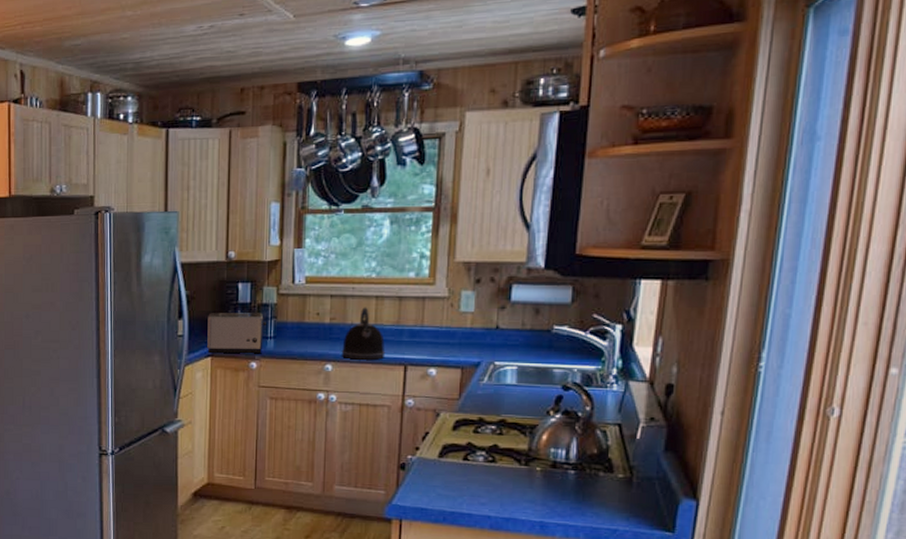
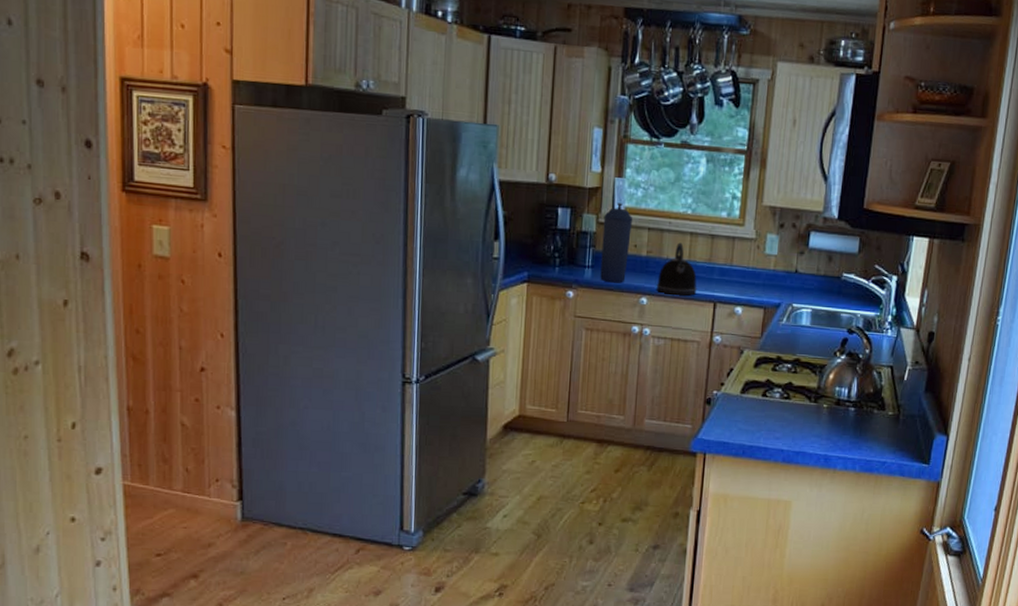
toaster: present [206,313,266,354] -> none [522,236,585,283]
canister: none [283,273,315,352] -> present [600,202,633,283]

